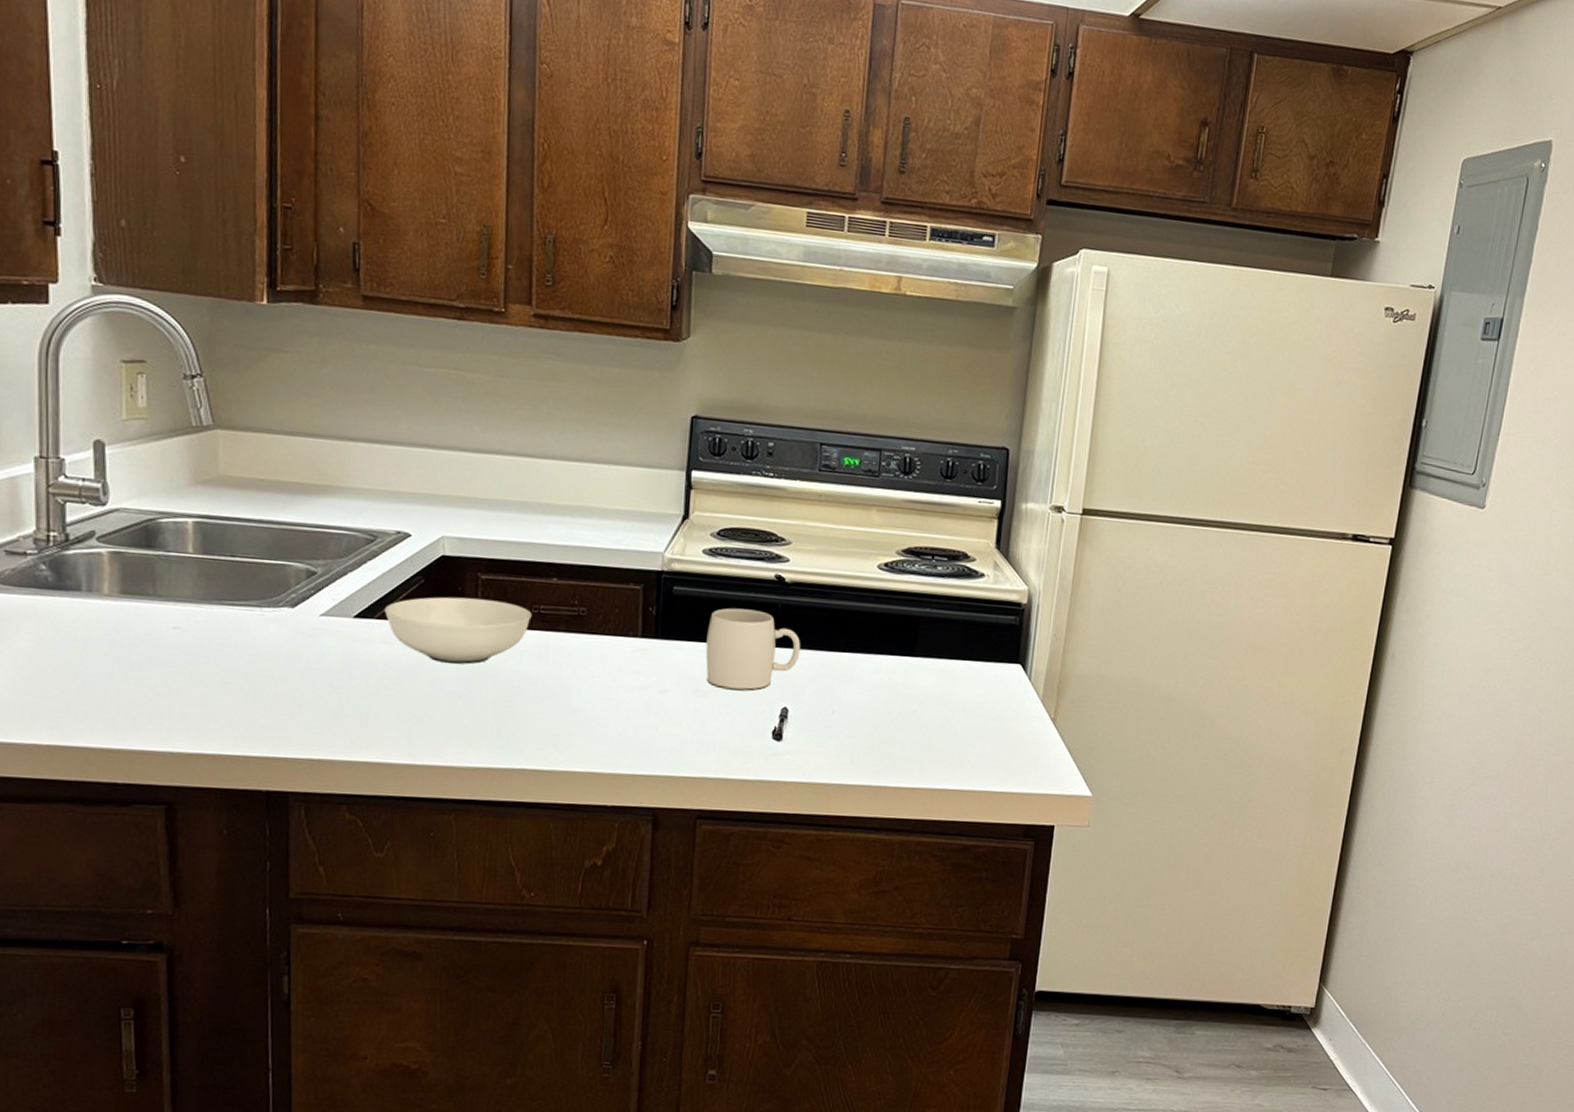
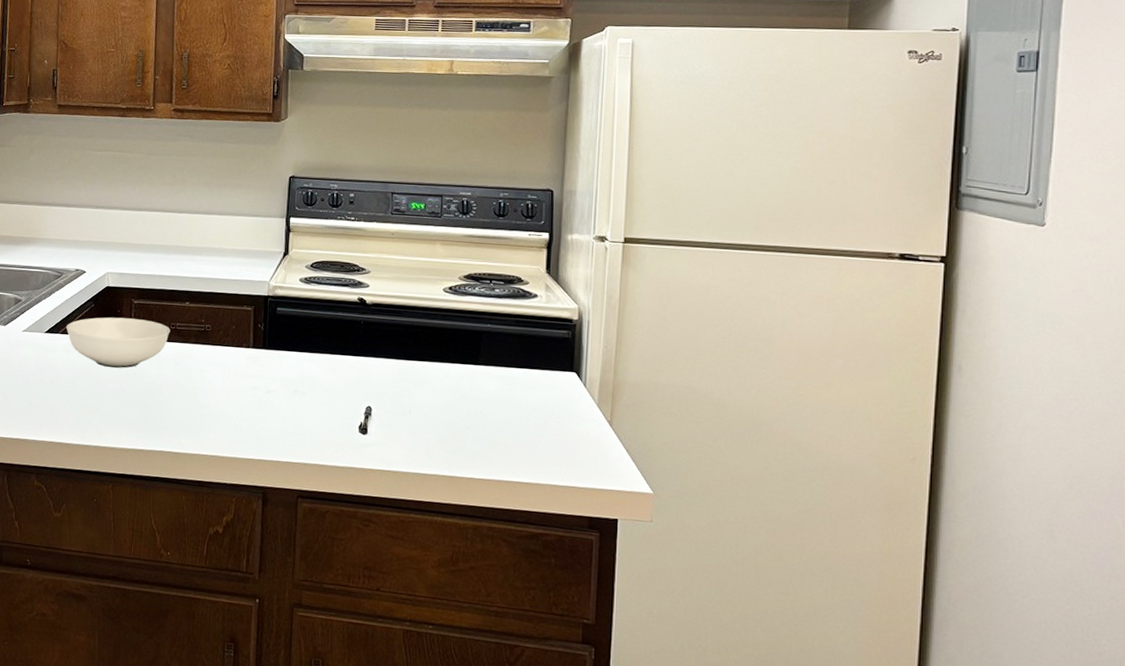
mug: present [705,608,801,692] -> none [303,324,381,393]

